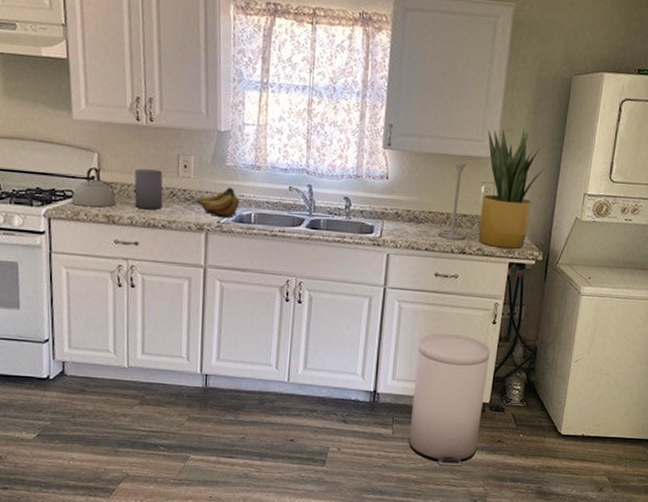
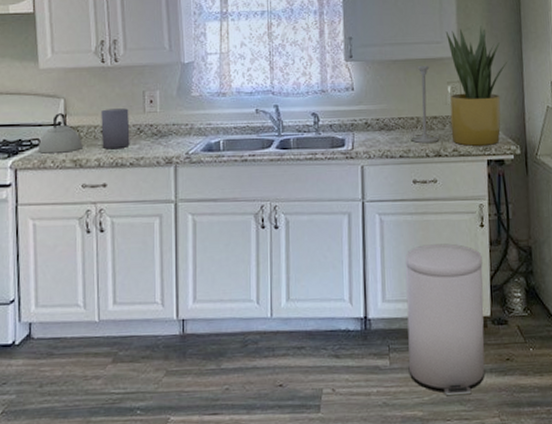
fruit: present [196,187,239,218] -> none [163,117,207,148]

